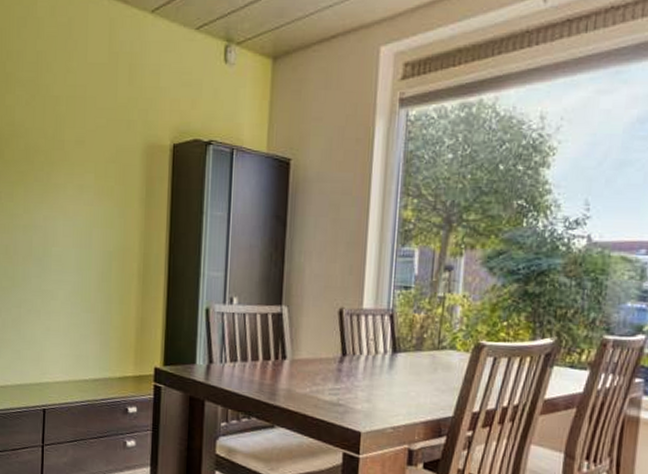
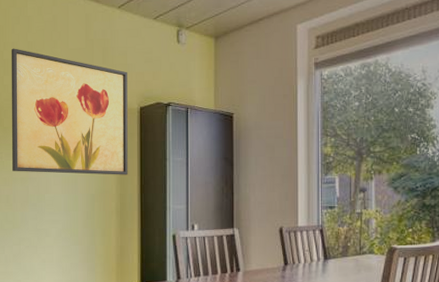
wall art: none [13,58,159,230] -> present [11,48,128,175]

